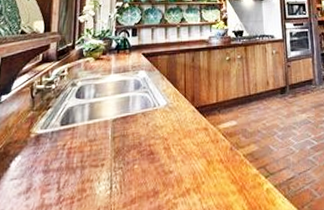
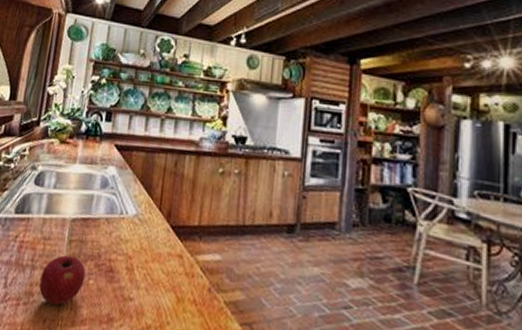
apple: none [90,150,130,194] -> present [39,255,86,306]

